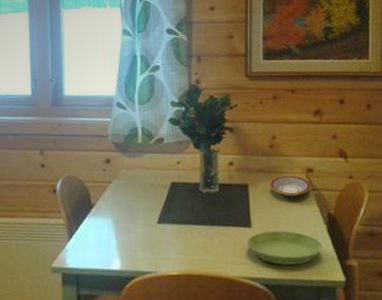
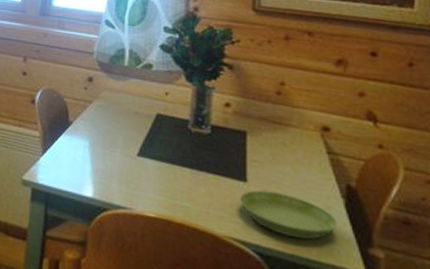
plate: present [270,176,311,197] -> none [274,129,326,157]

